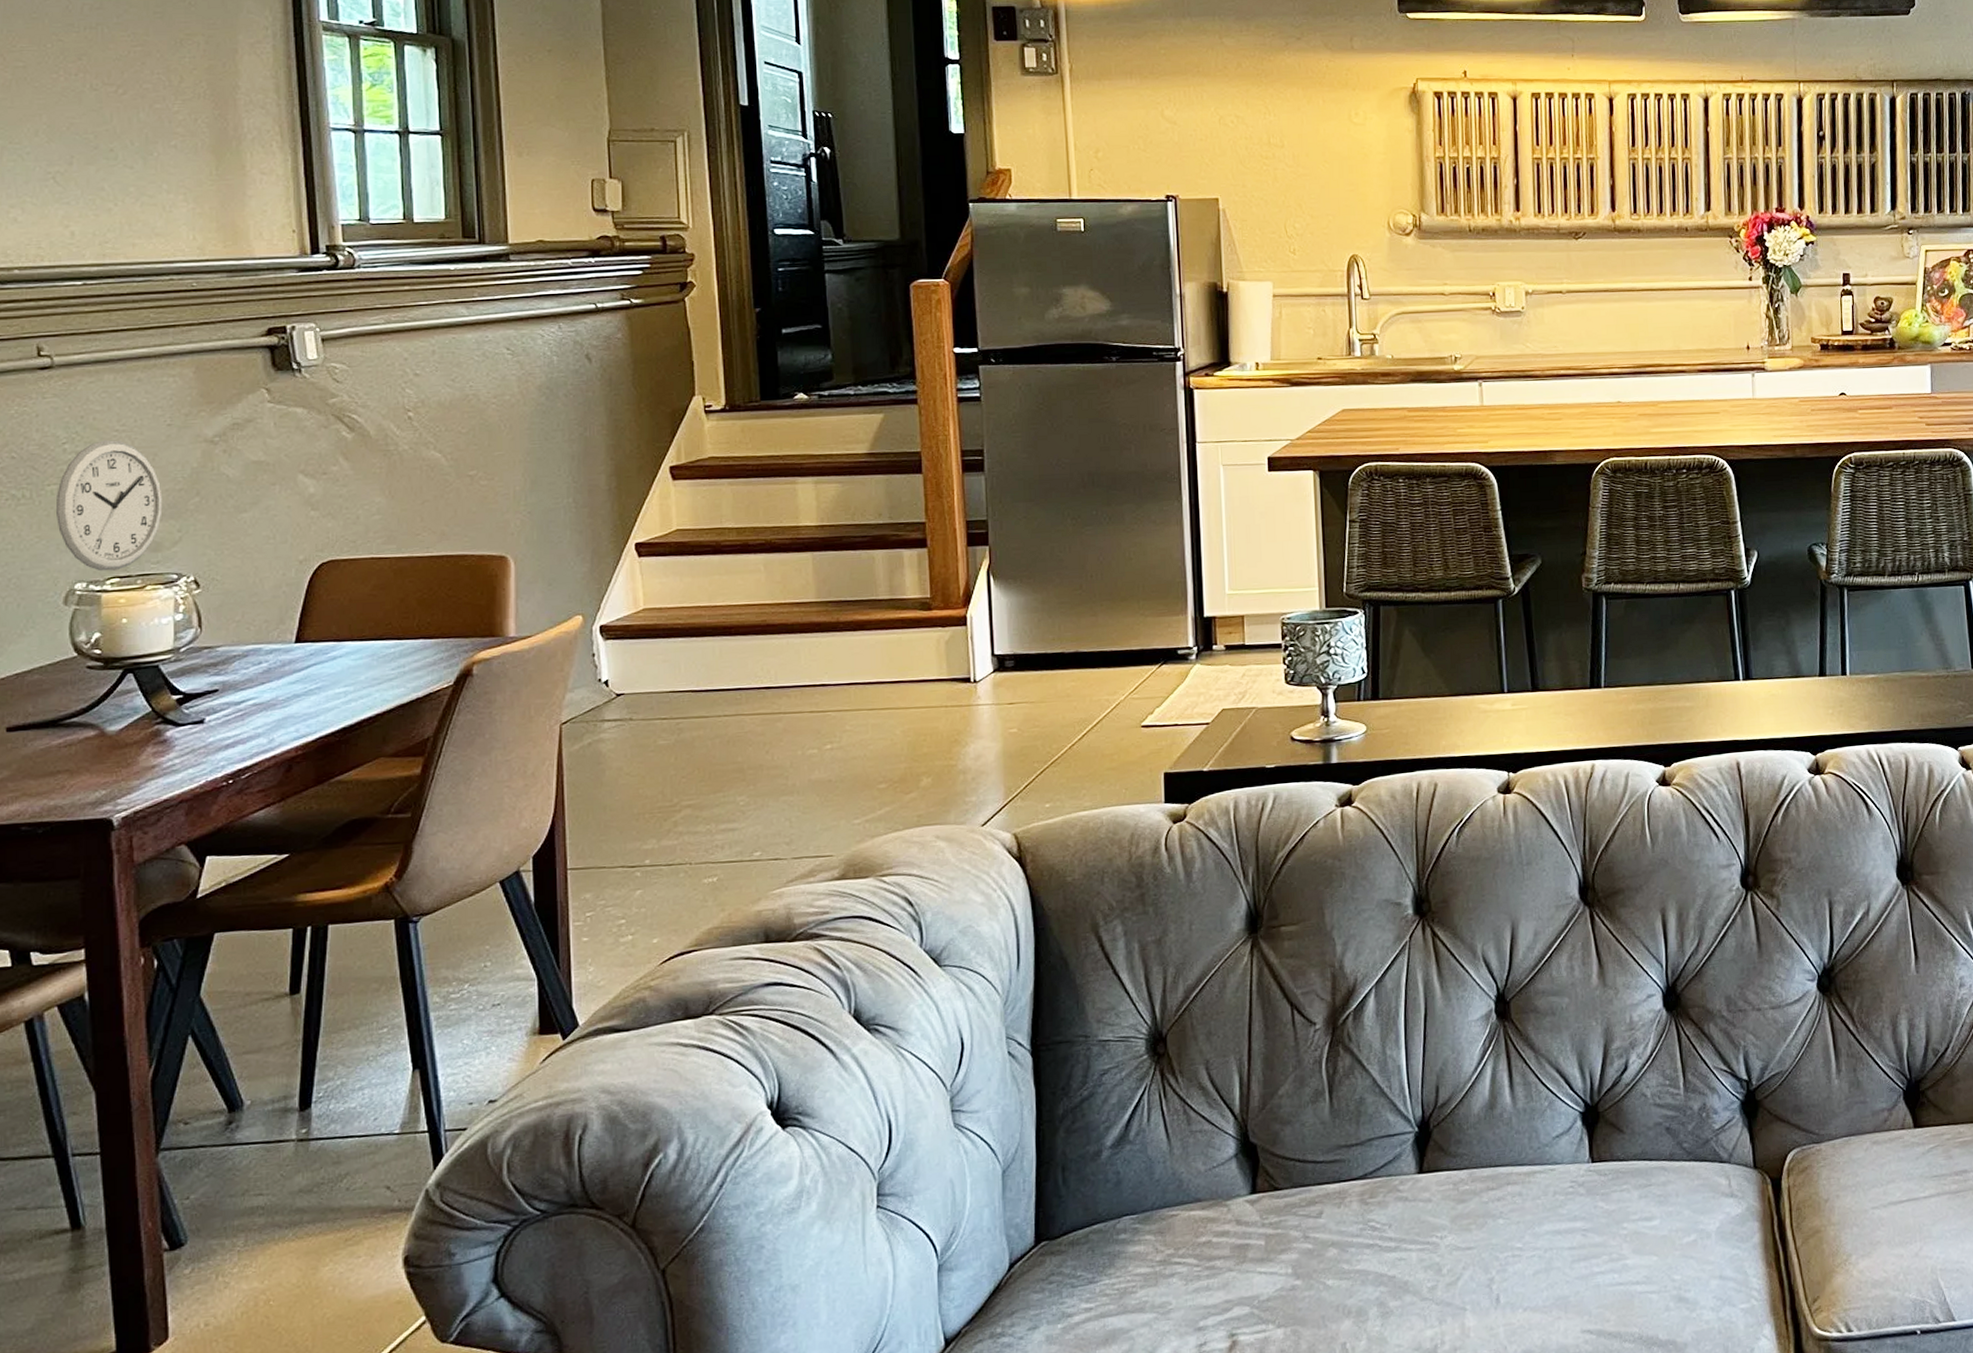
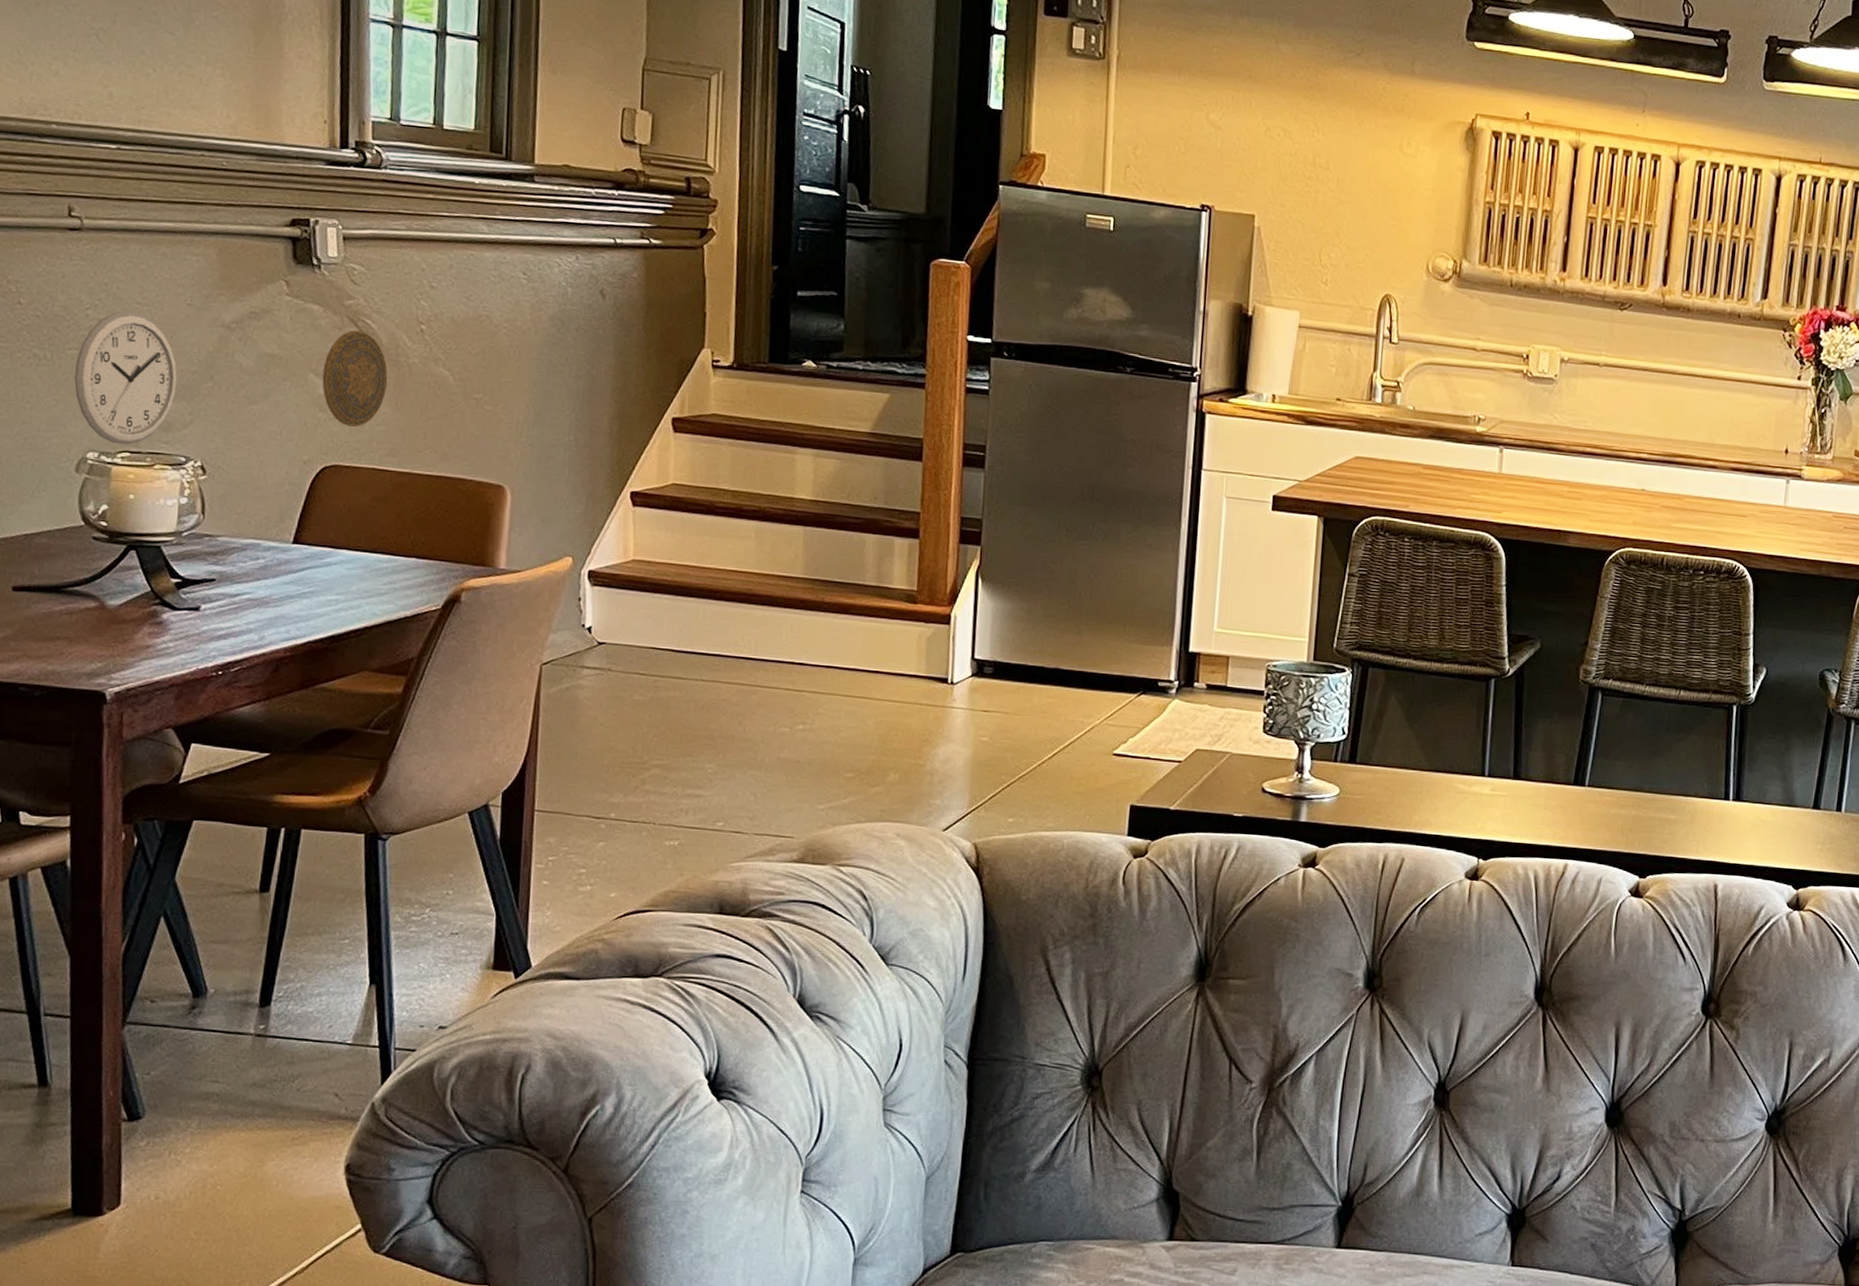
decorative plate: none [312,426,378,520] -> present [322,330,388,427]

